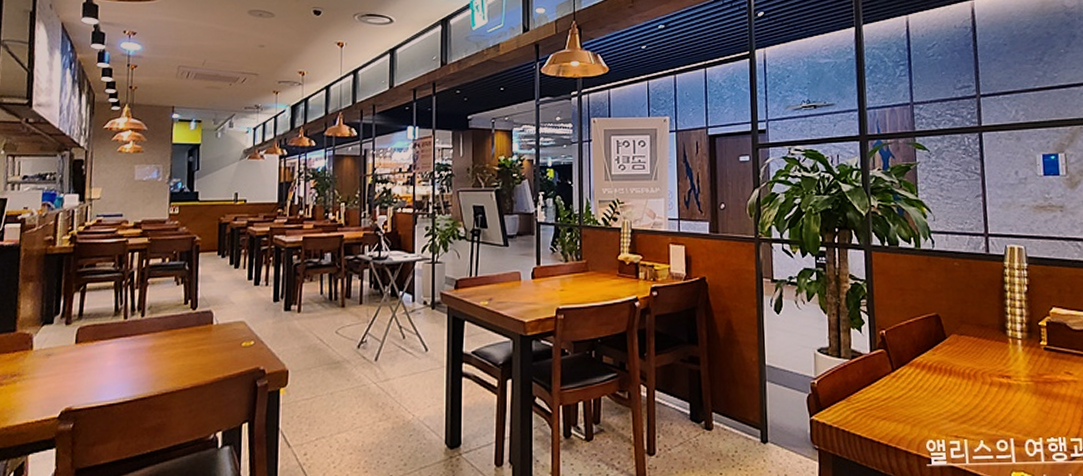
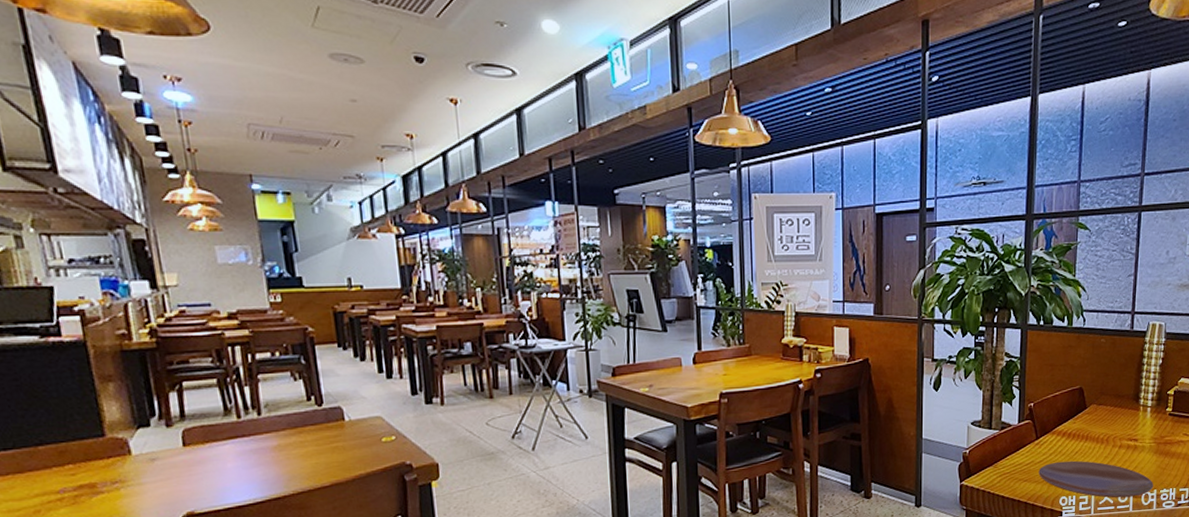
plate: none [898,398,1038,446] -> present [1038,460,1154,498]

